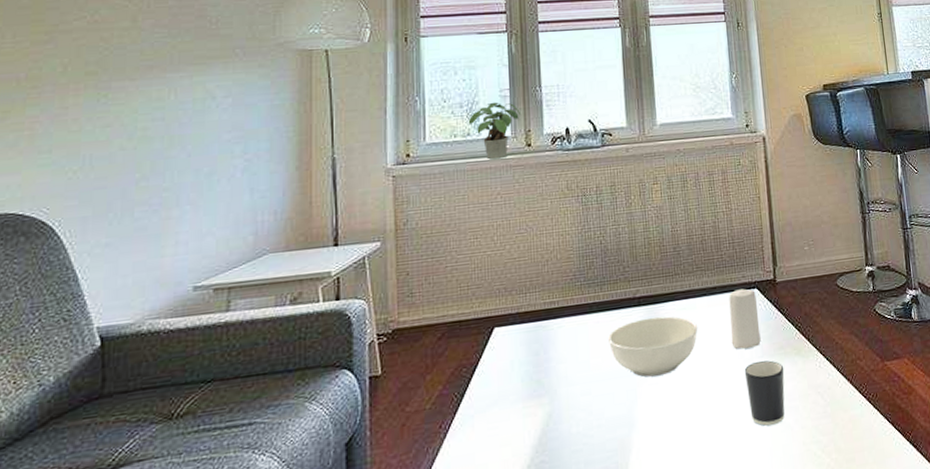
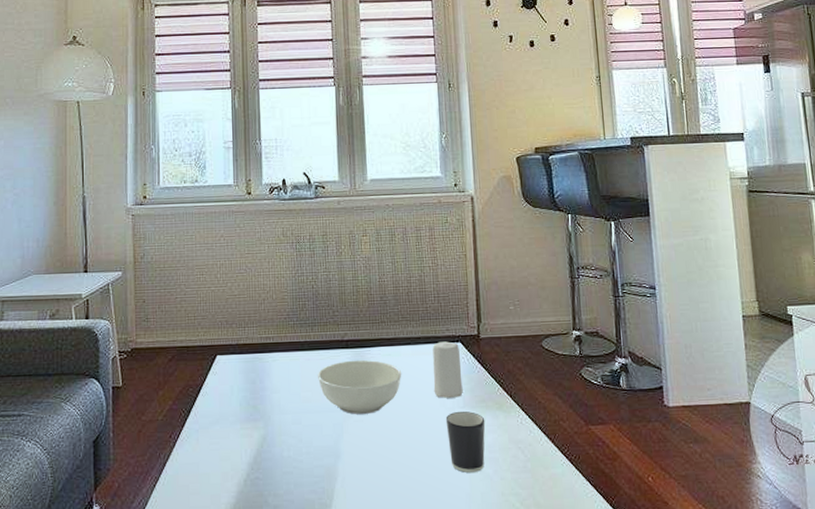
potted plant: present [468,102,522,160] -> none [196,152,243,205]

